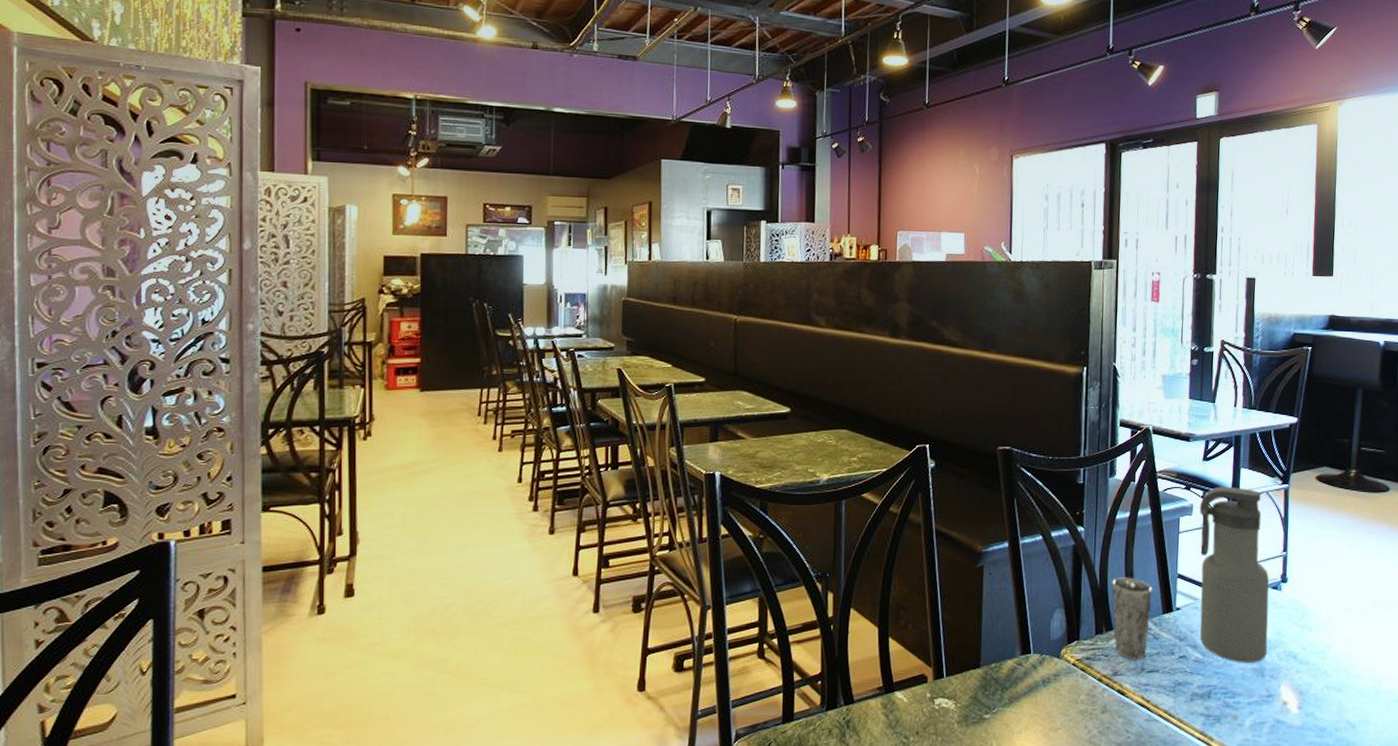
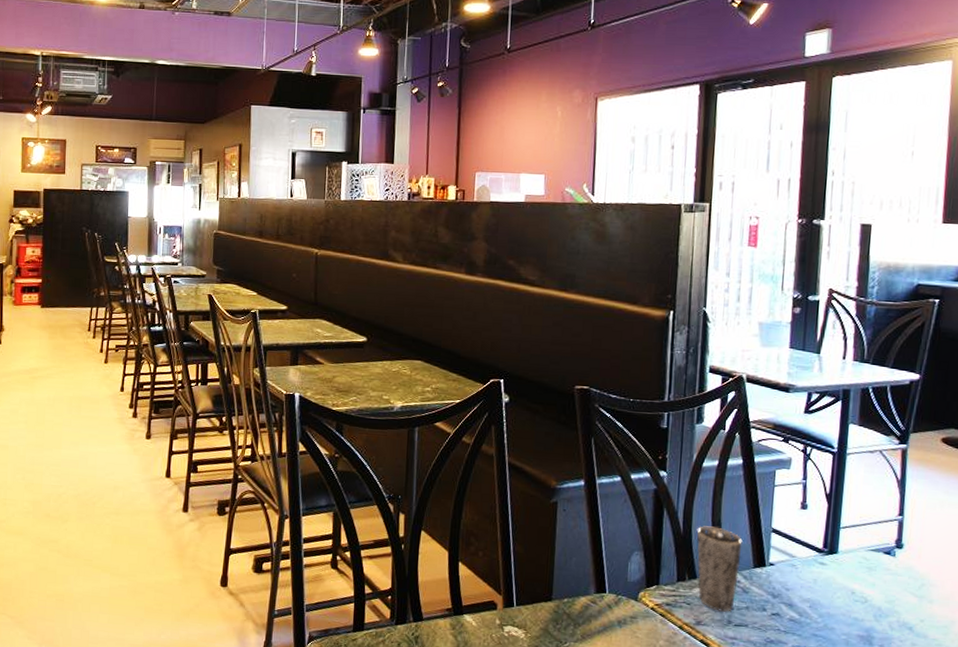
water bottle: present [1199,486,1269,663] -> none [796,441,881,630]

